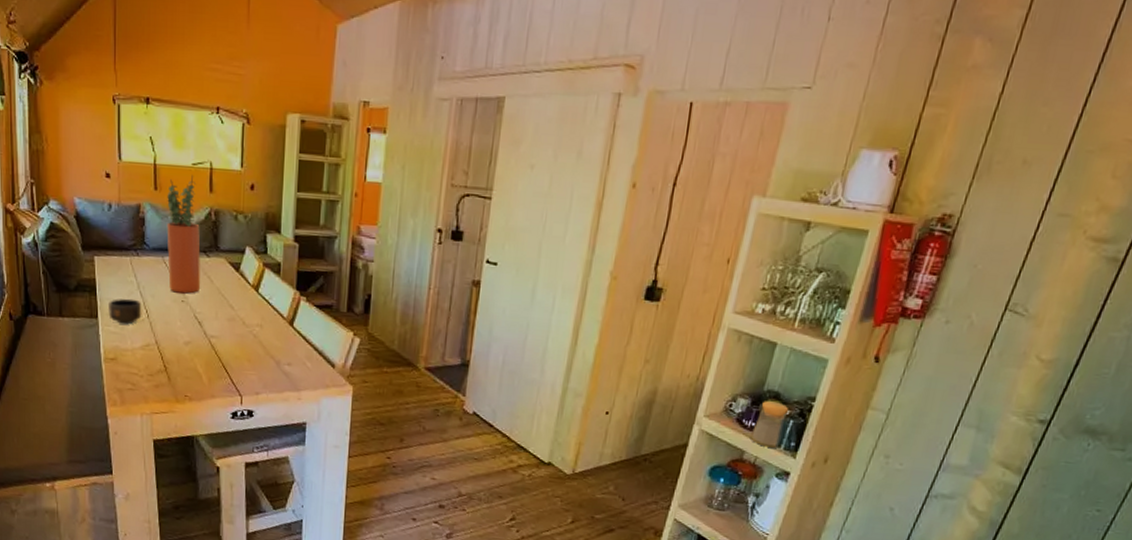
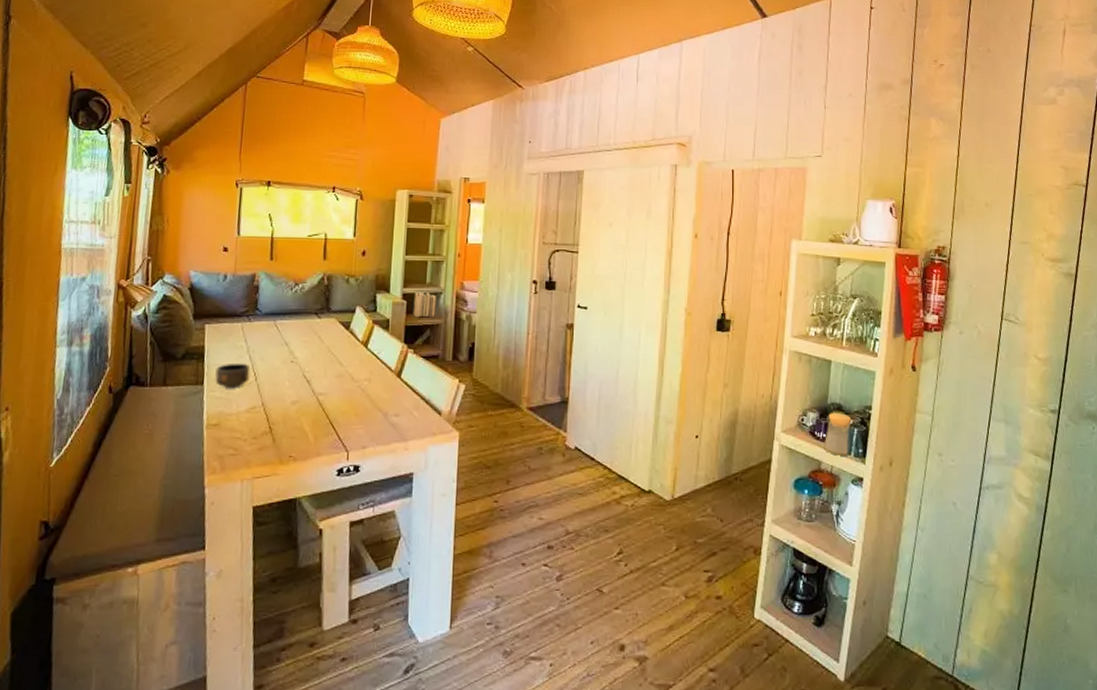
vase: present [167,174,201,294] -> none [279,244,313,354]
books: none [305,234,330,264] -> present [413,291,436,318]

